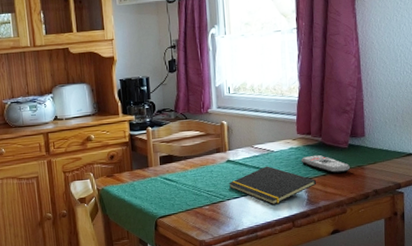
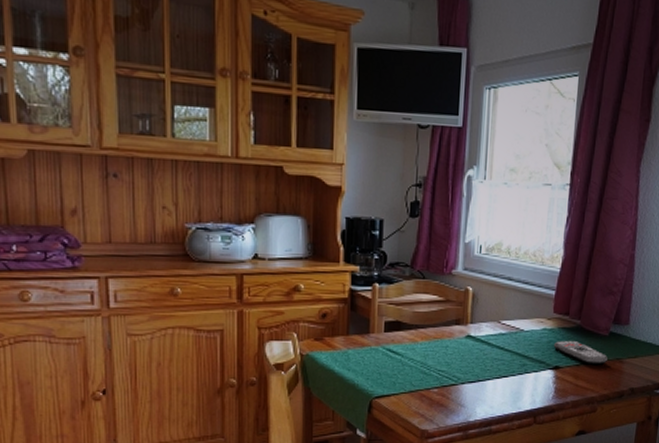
notepad: present [229,166,317,205] -> none [465,347,568,395]

